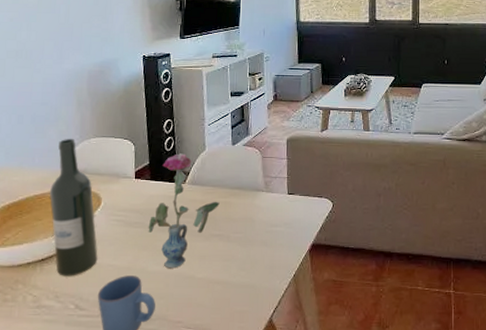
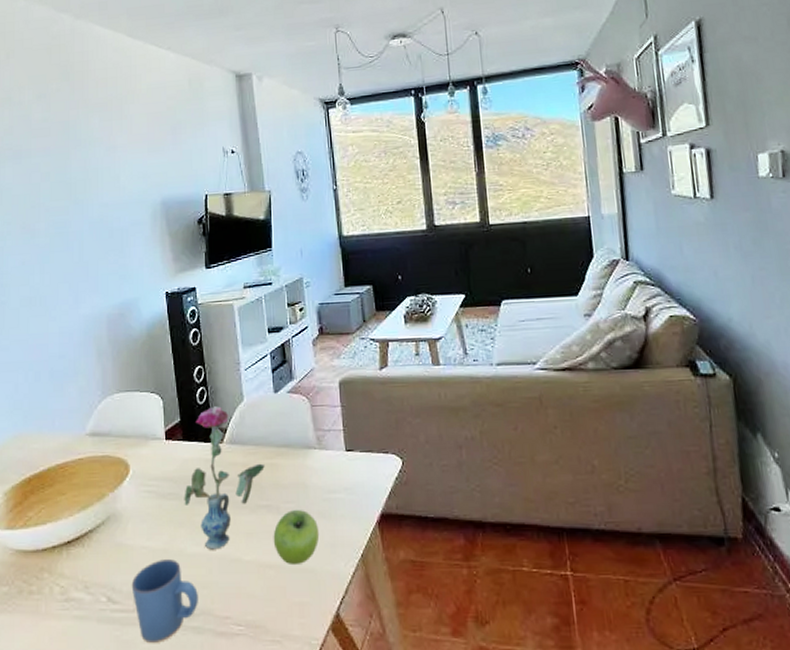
wine bottle: present [49,138,98,276] -> none [72,395,129,562]
fruit: none [222,238,261,281] -> present [273,509,320,564]

